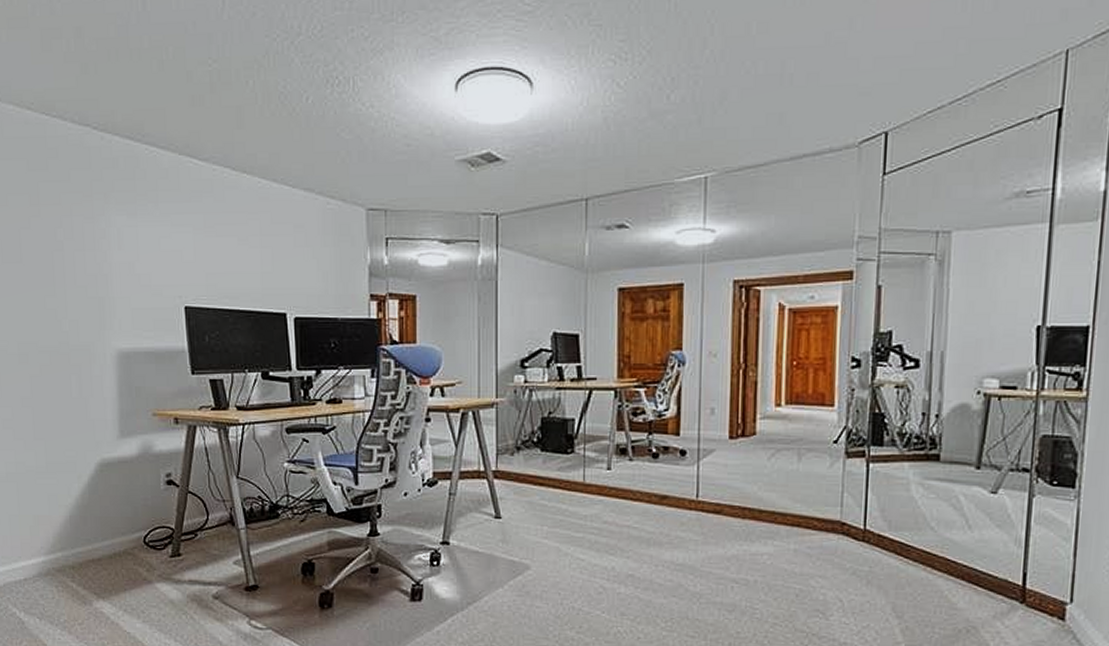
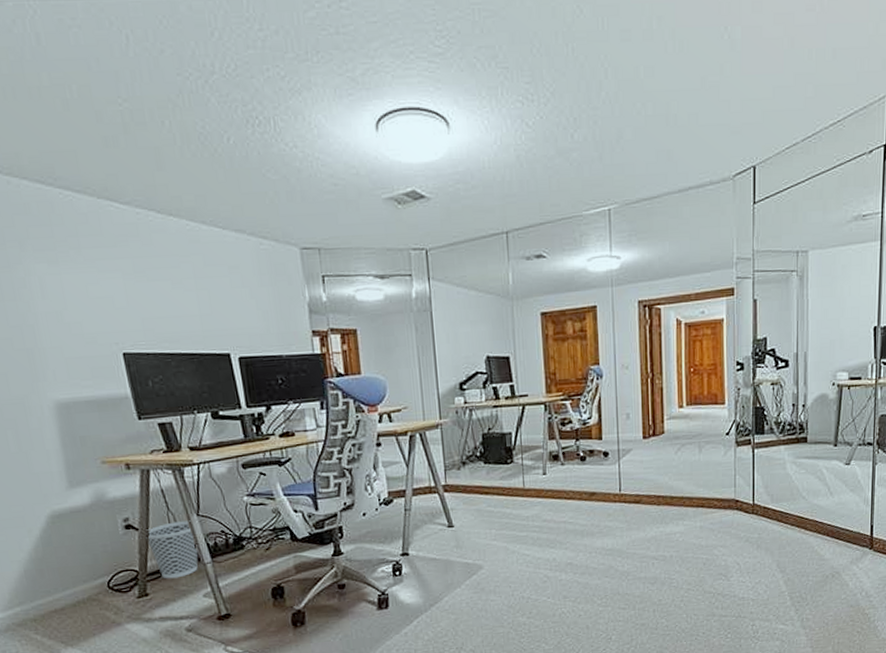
wastebasket: none [185,482,235,541] -> present [146,520,199,579]

